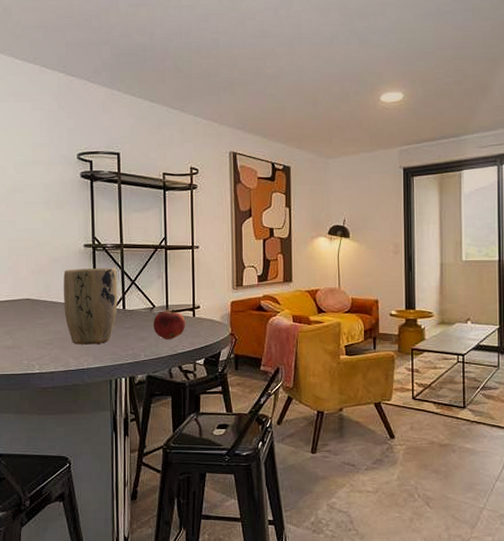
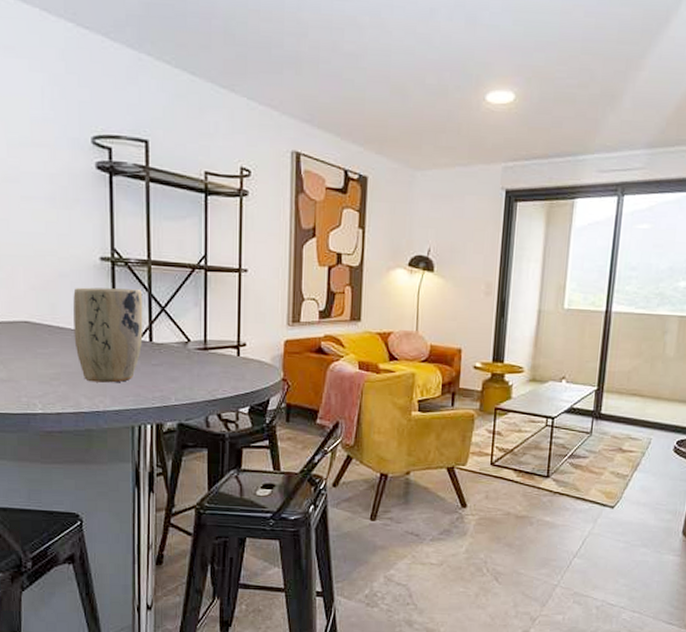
fruit: present [153,309,186,339] -> none [187,345,228,382]

